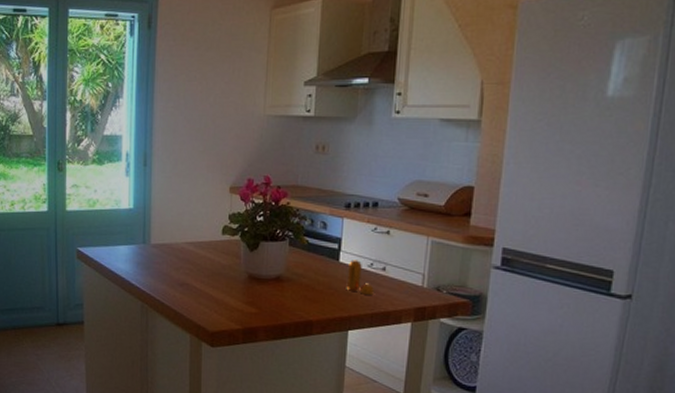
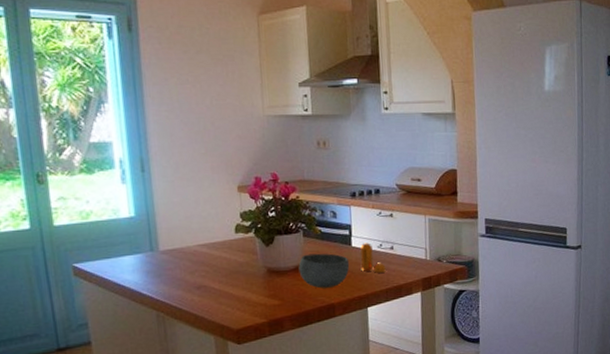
bowl: none [280,264,335,303] -> present [298,253,350,289]

